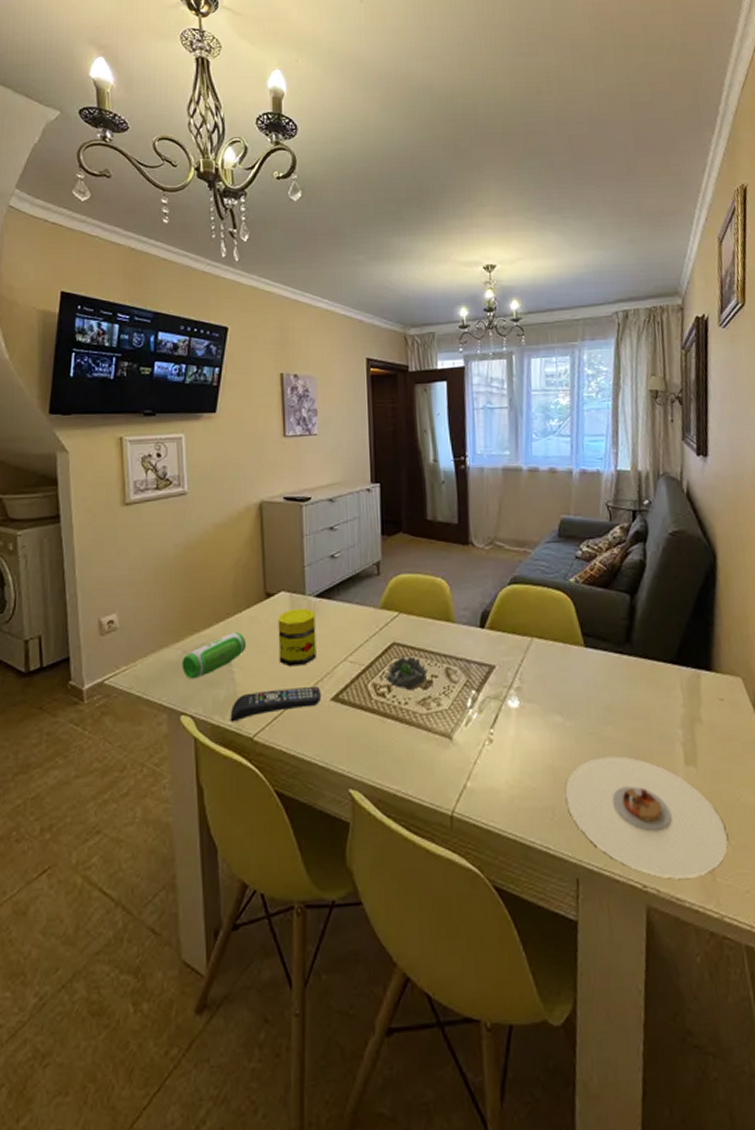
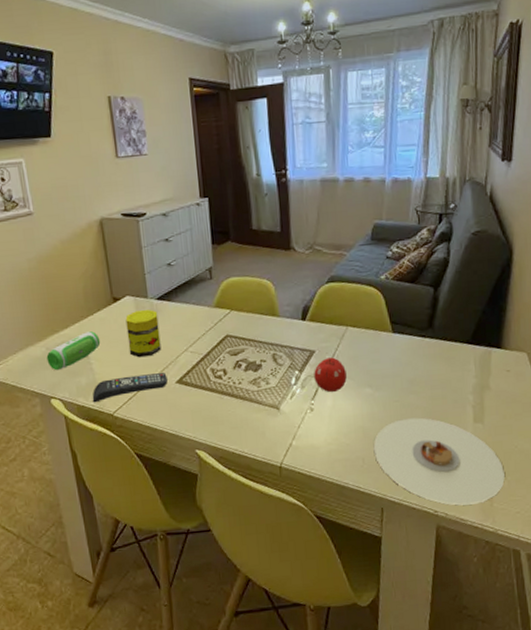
flower: present [385,655,428,691] -> none [221,344,257,374]
fruit: none [493,675,532,720] -> present [314,357,347,393]

